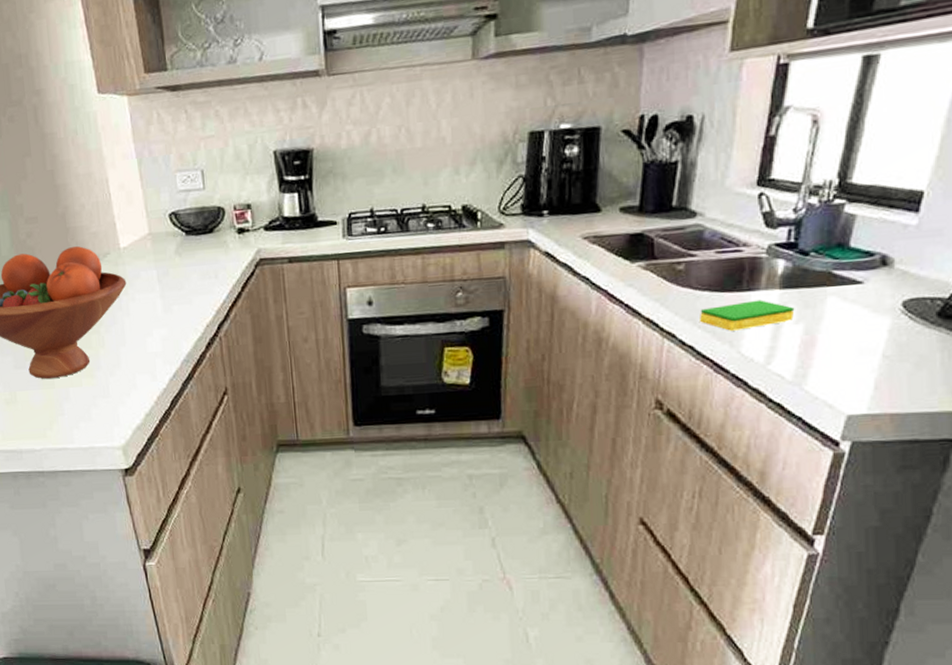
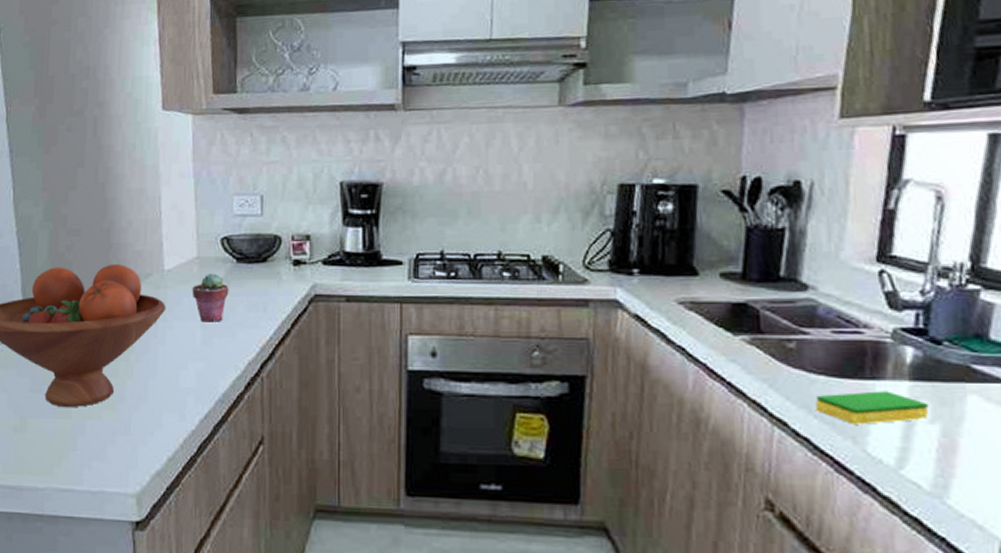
potted succulent: none [148,247,182,293] -> present [192,273,229,322]

